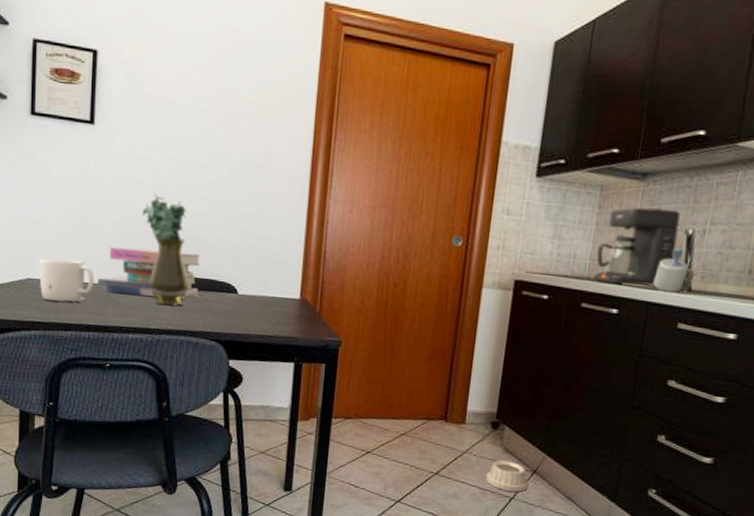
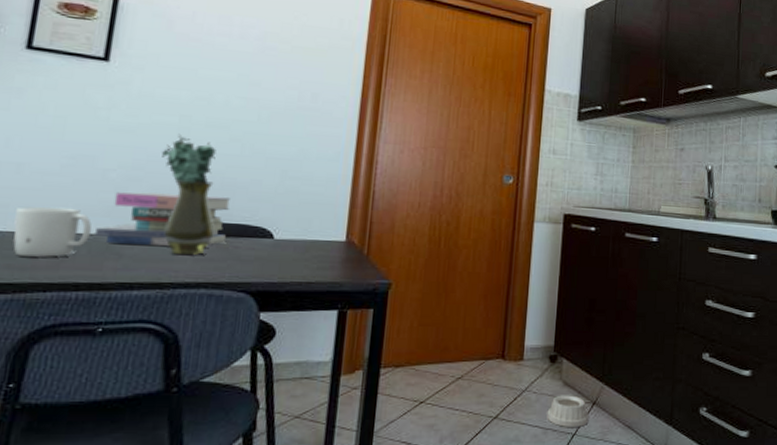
coffee maker: present [594,207,681,286] -> none [634,147,701,215]
soap dispenser: present [653,247,689,293] -> none [685,181,712,221]

